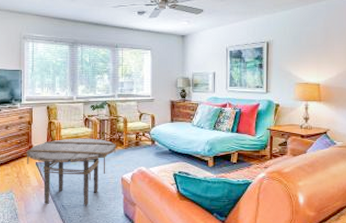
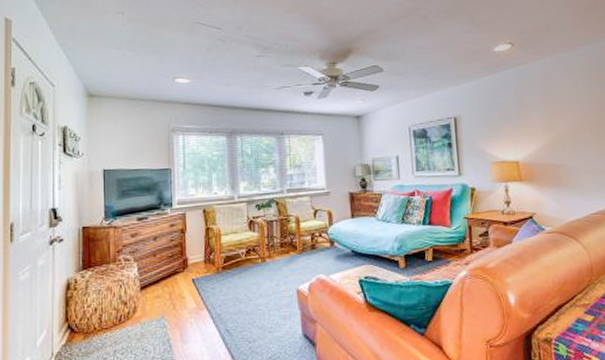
round table: present [26,138,117,206] -> none [179,244,290,330]

